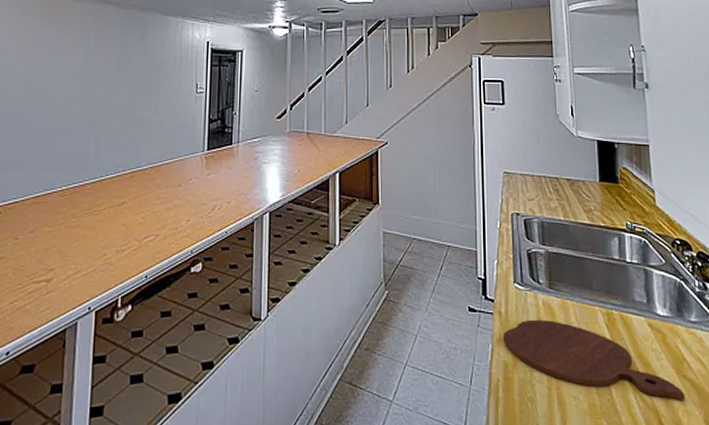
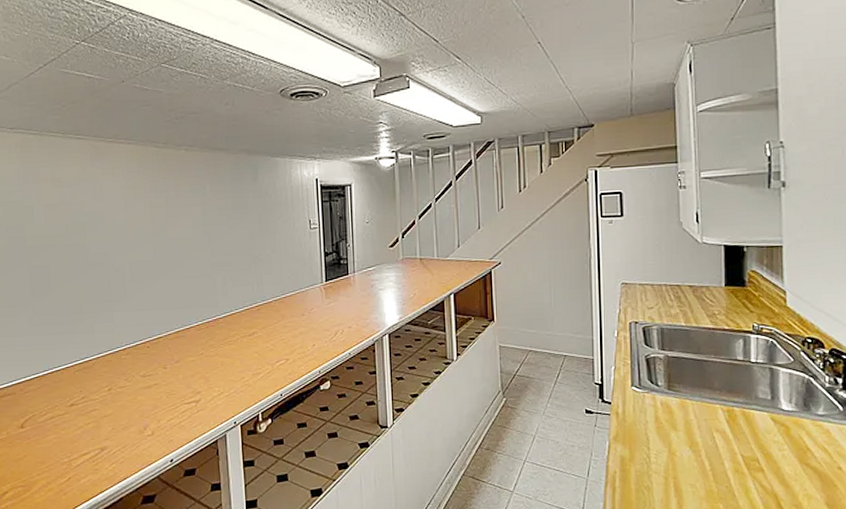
cutting board: present [502,319,685,400] -> none [619,418,807,486]

